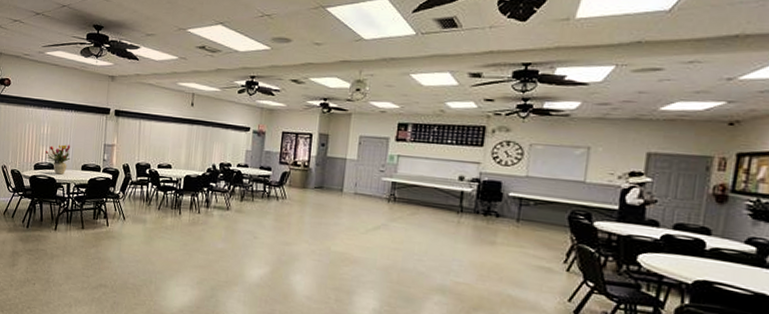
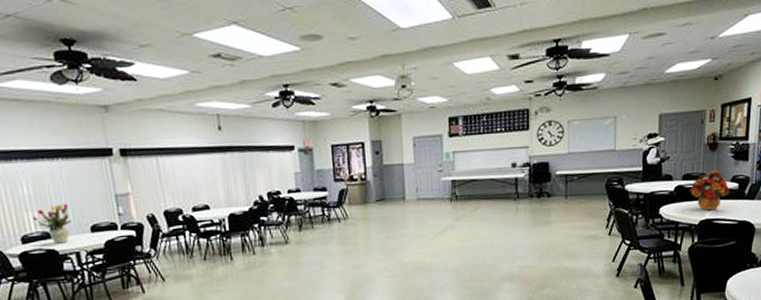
flower arrangement: none [682,225,743,273] -> present [690,170,730,211]

